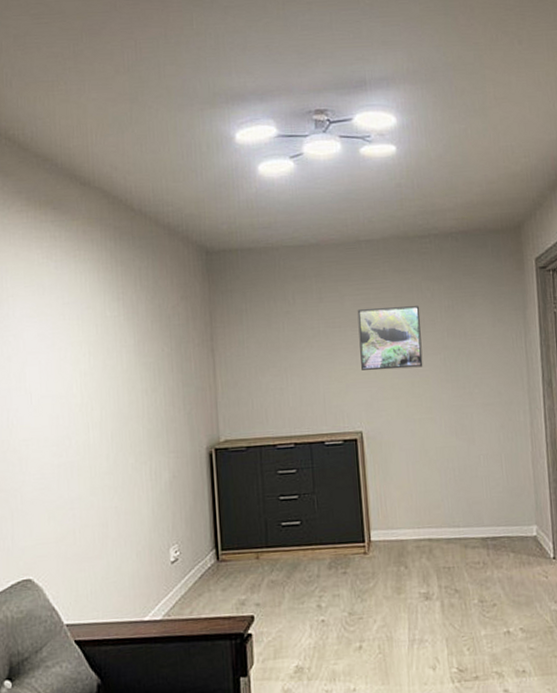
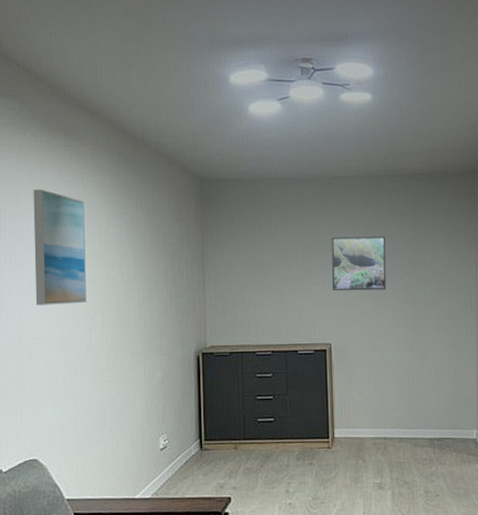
wall art: none [19,271,82,402] -> present [33,189,86,305]

